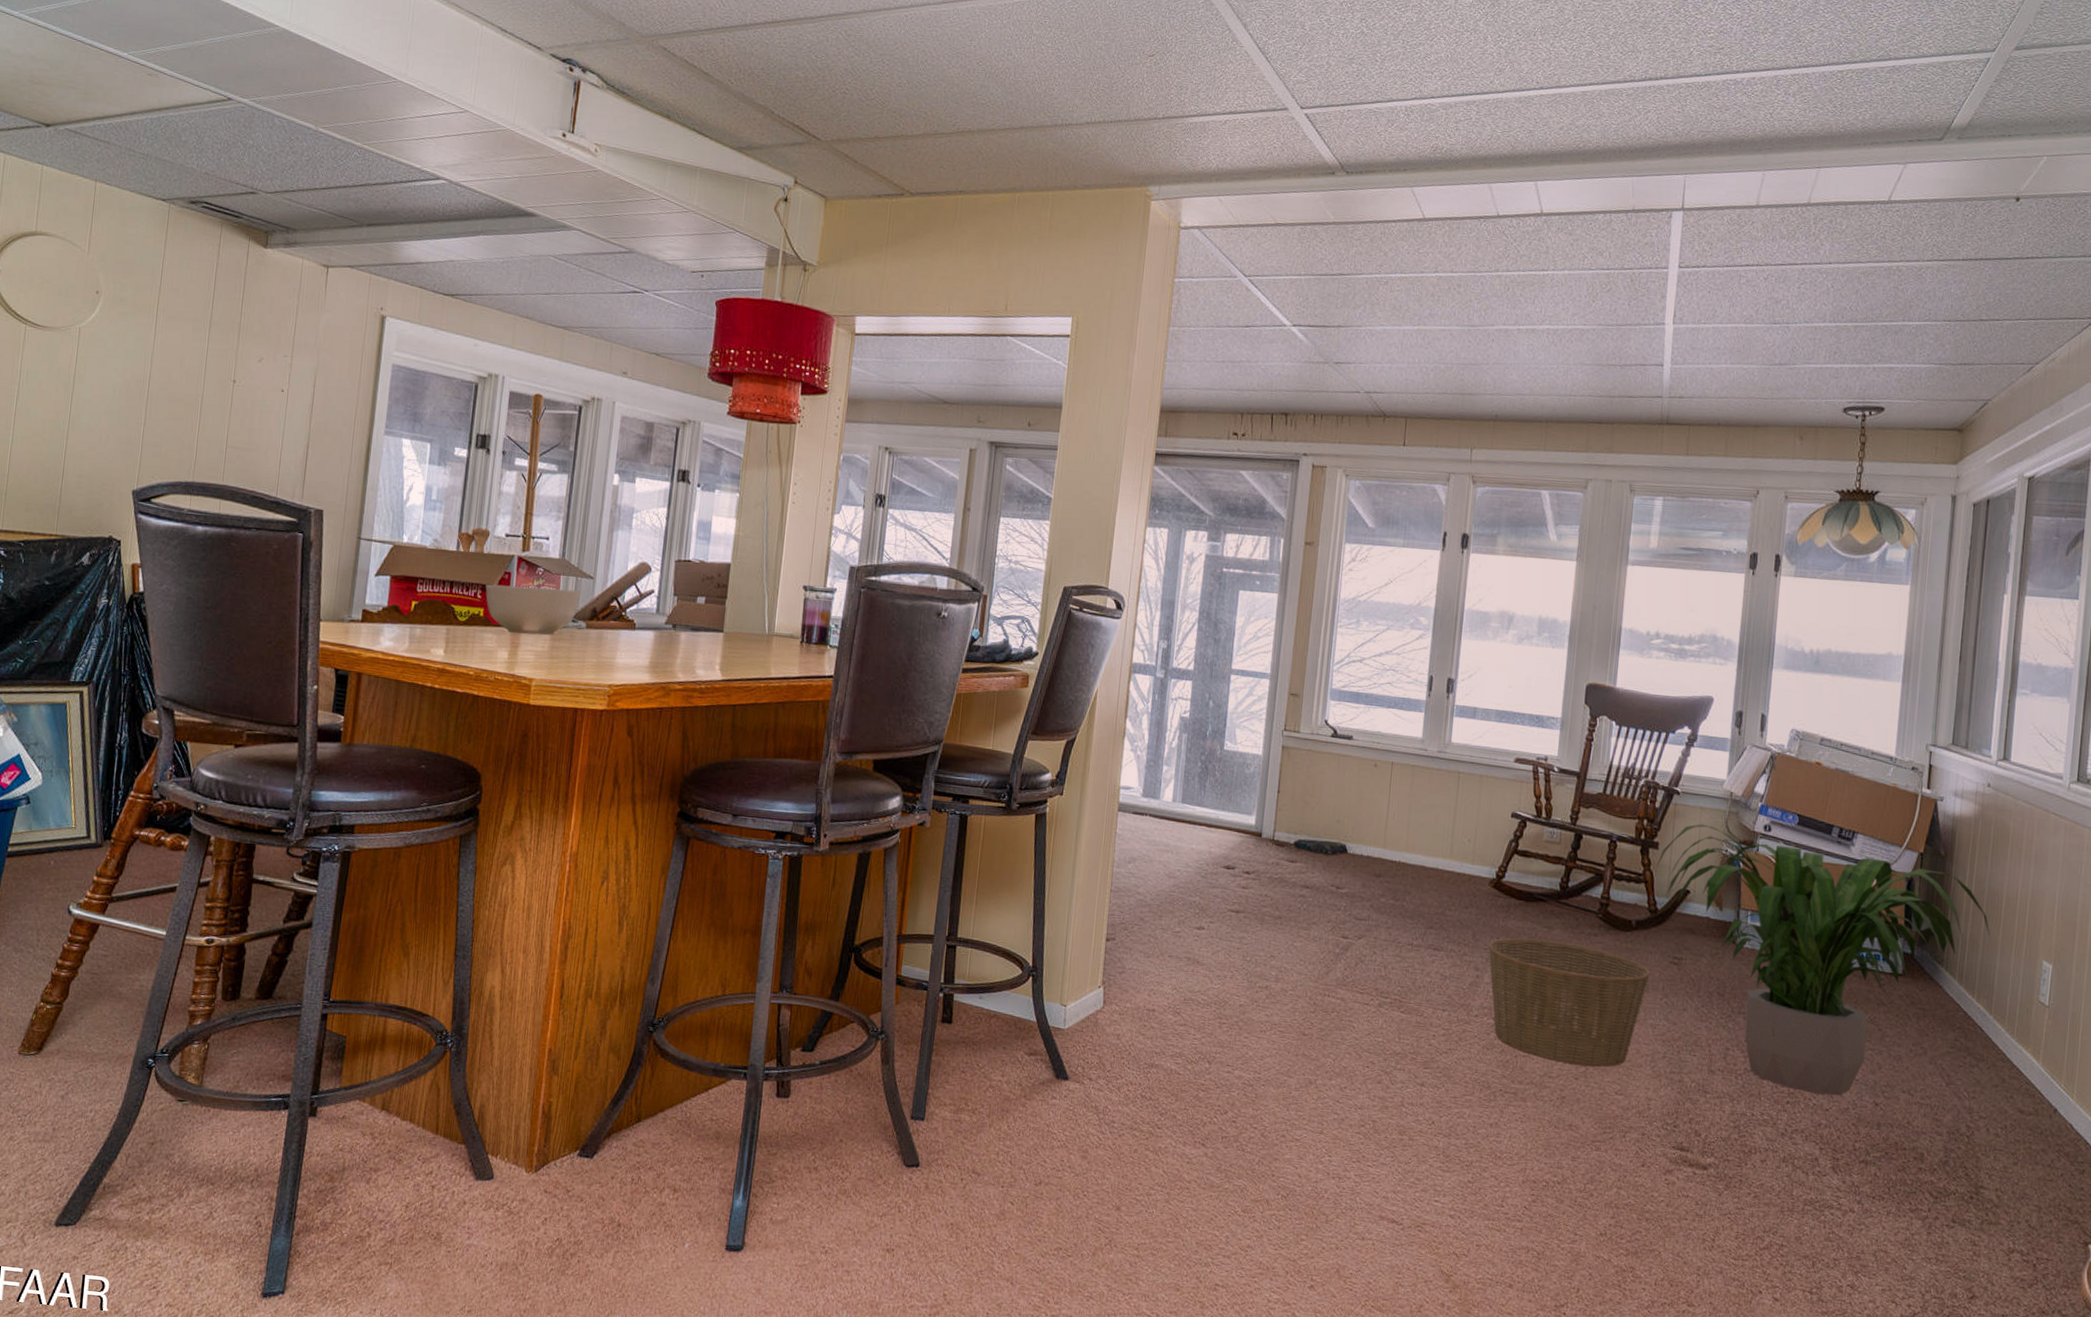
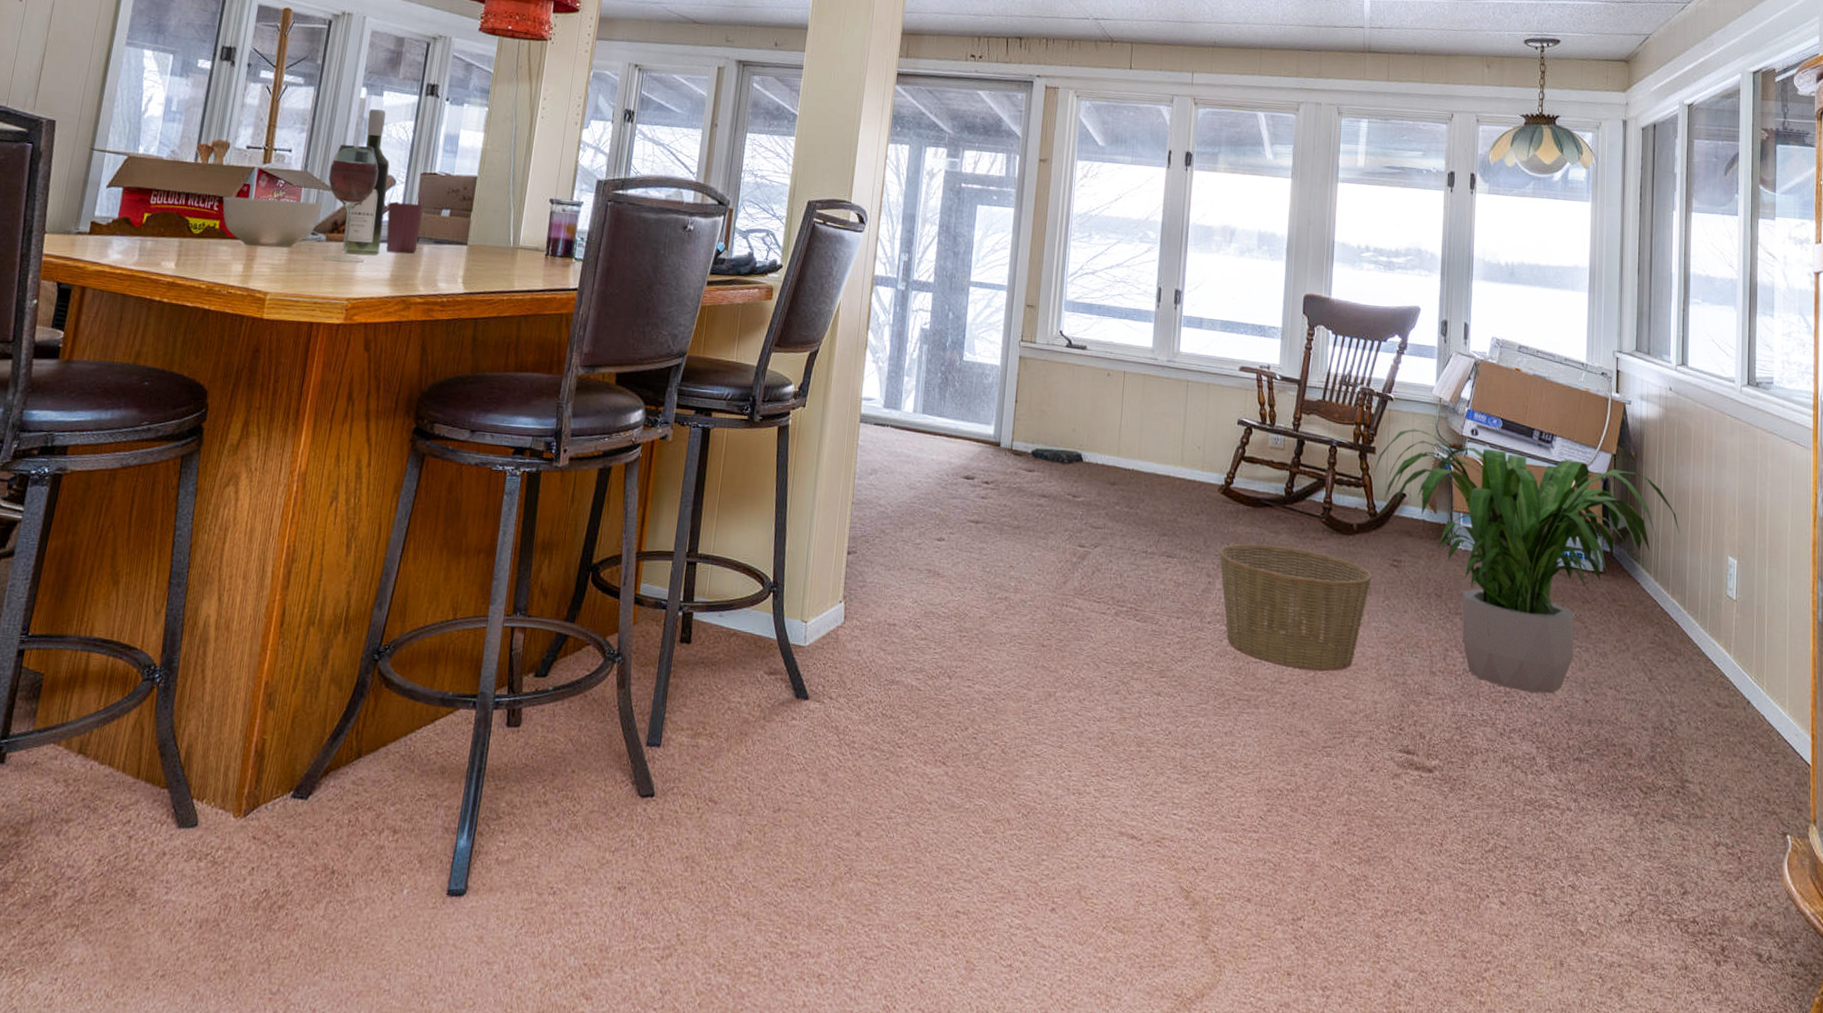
wineglass: none [584,532,634,651] -> present [323,144,378,264]
bottle: none [605,496,645,644] -> present [345,109,390,257]
cup: none [644,589,679,642] -> present [386,202,423,255]

